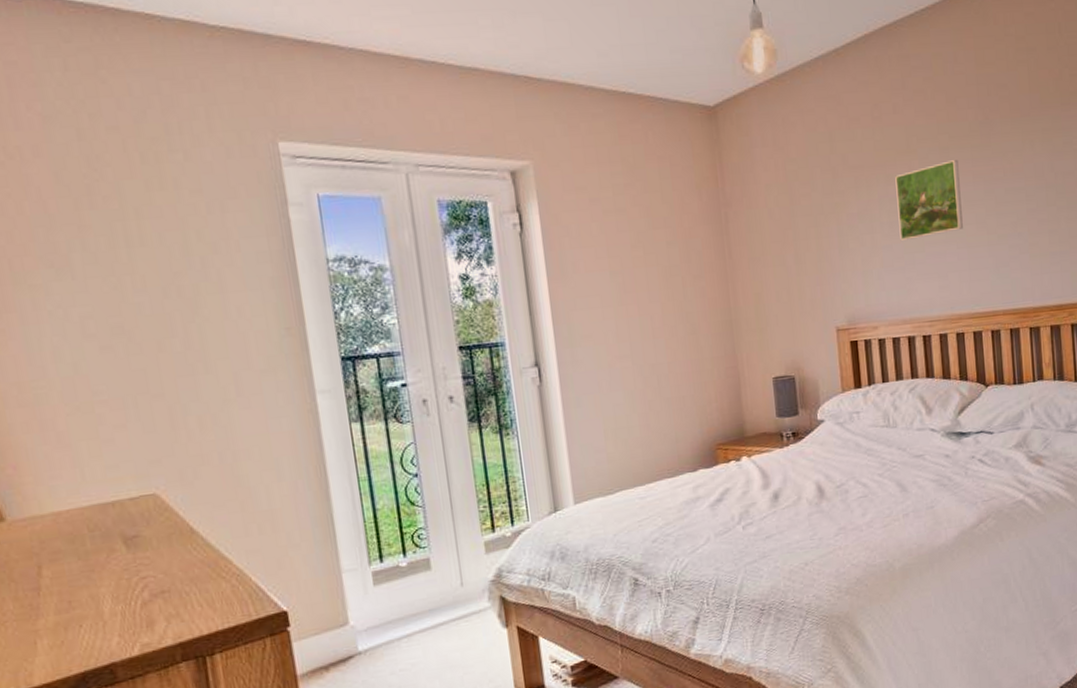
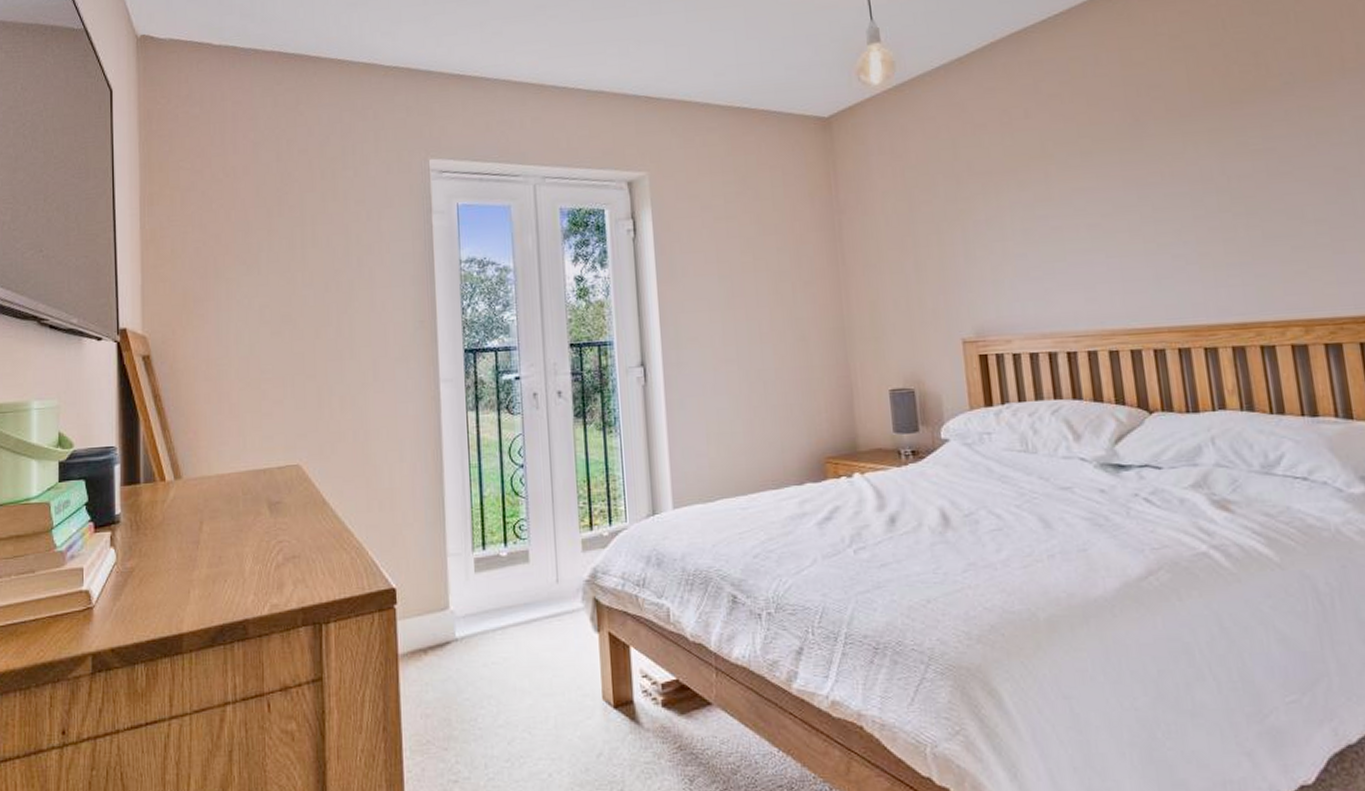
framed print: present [895,160,963,240] -> none [1029,164,1113,249]

